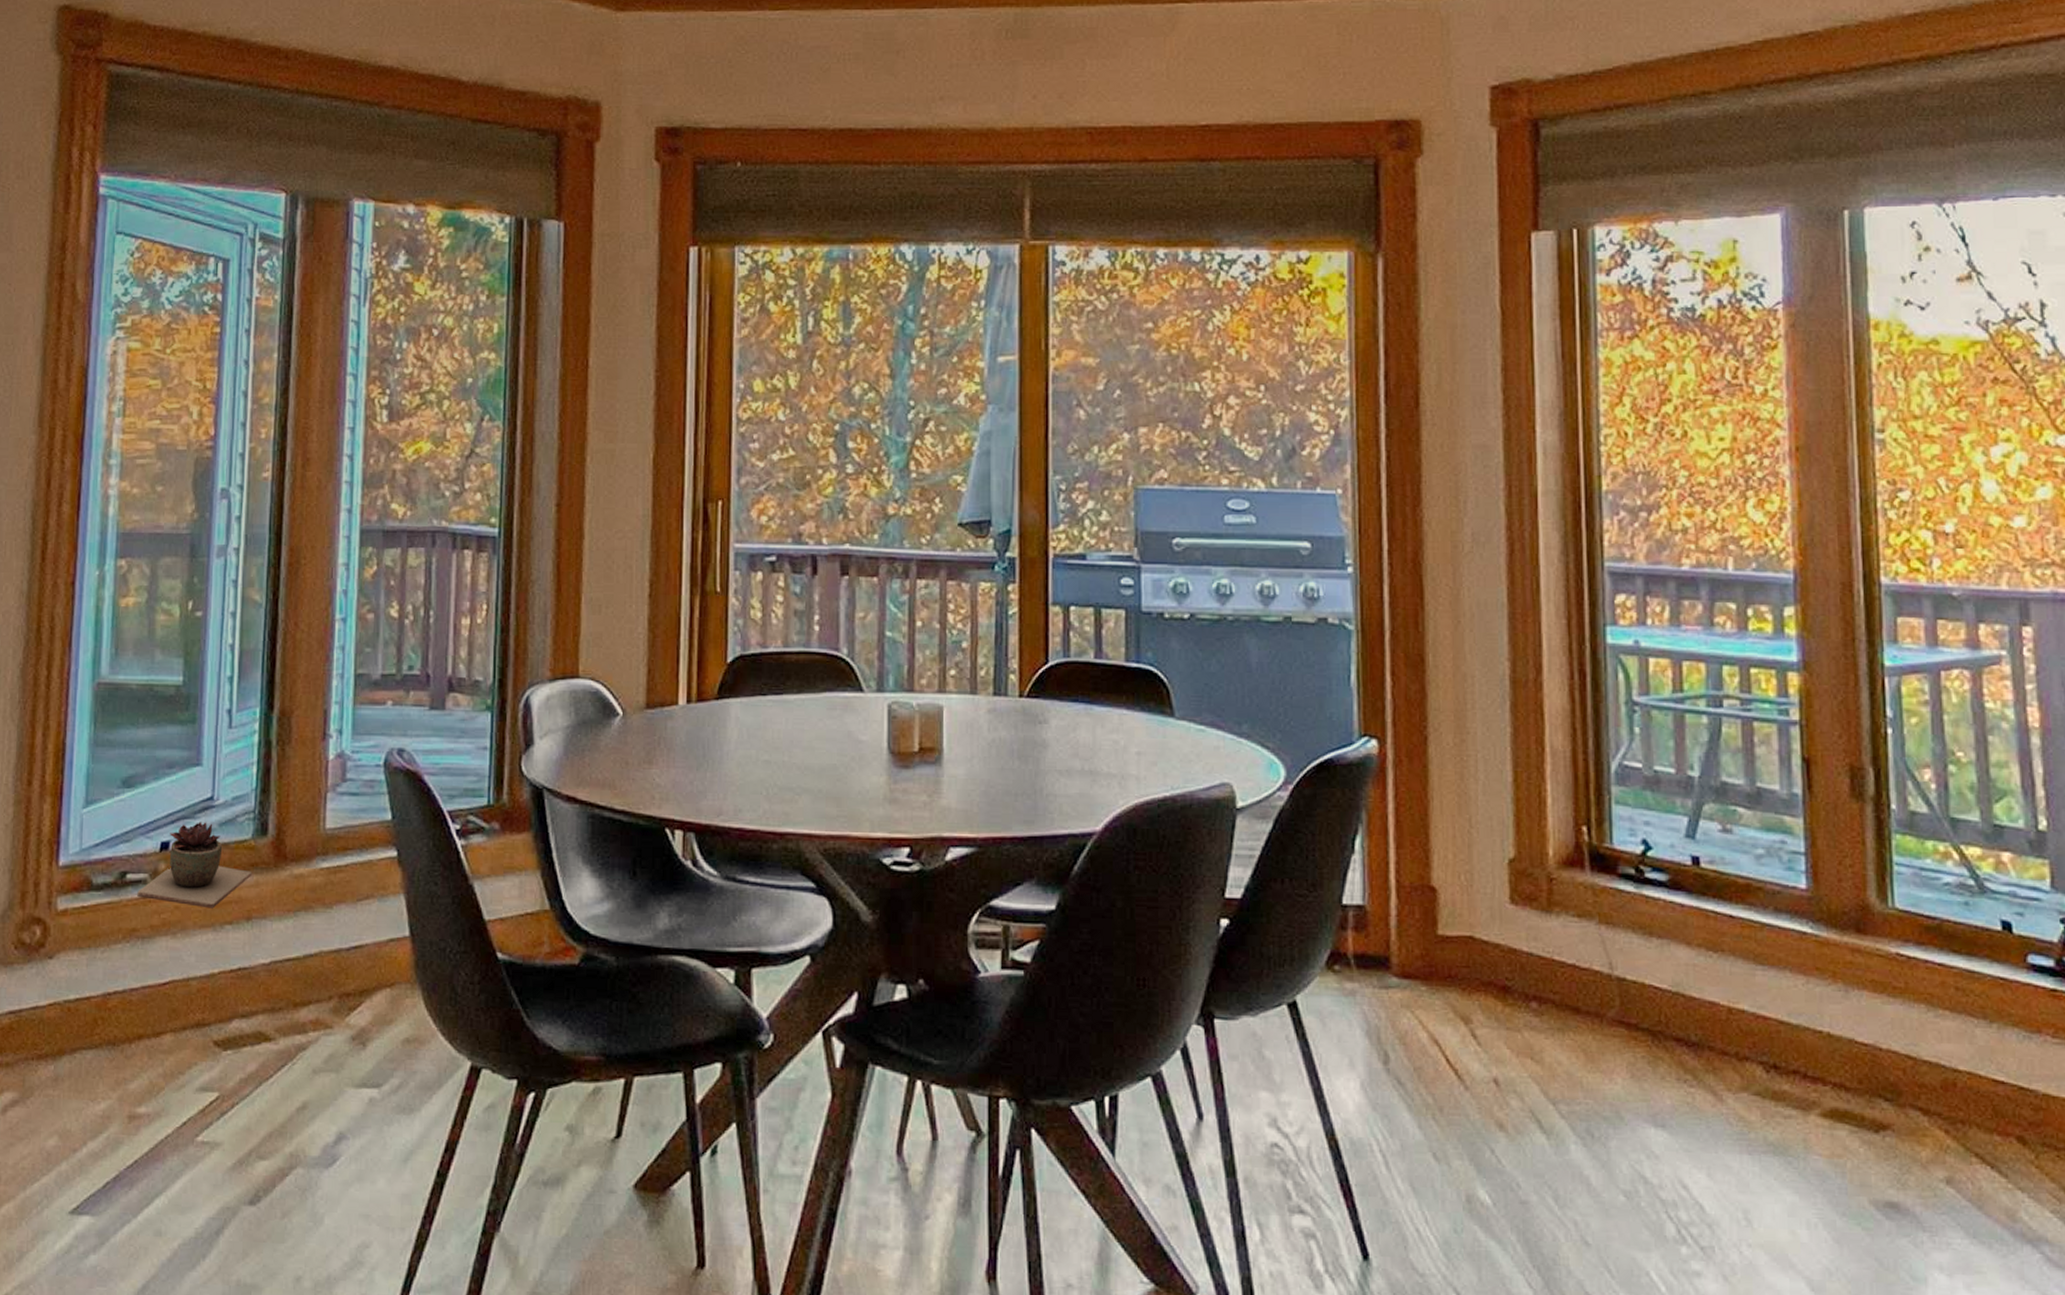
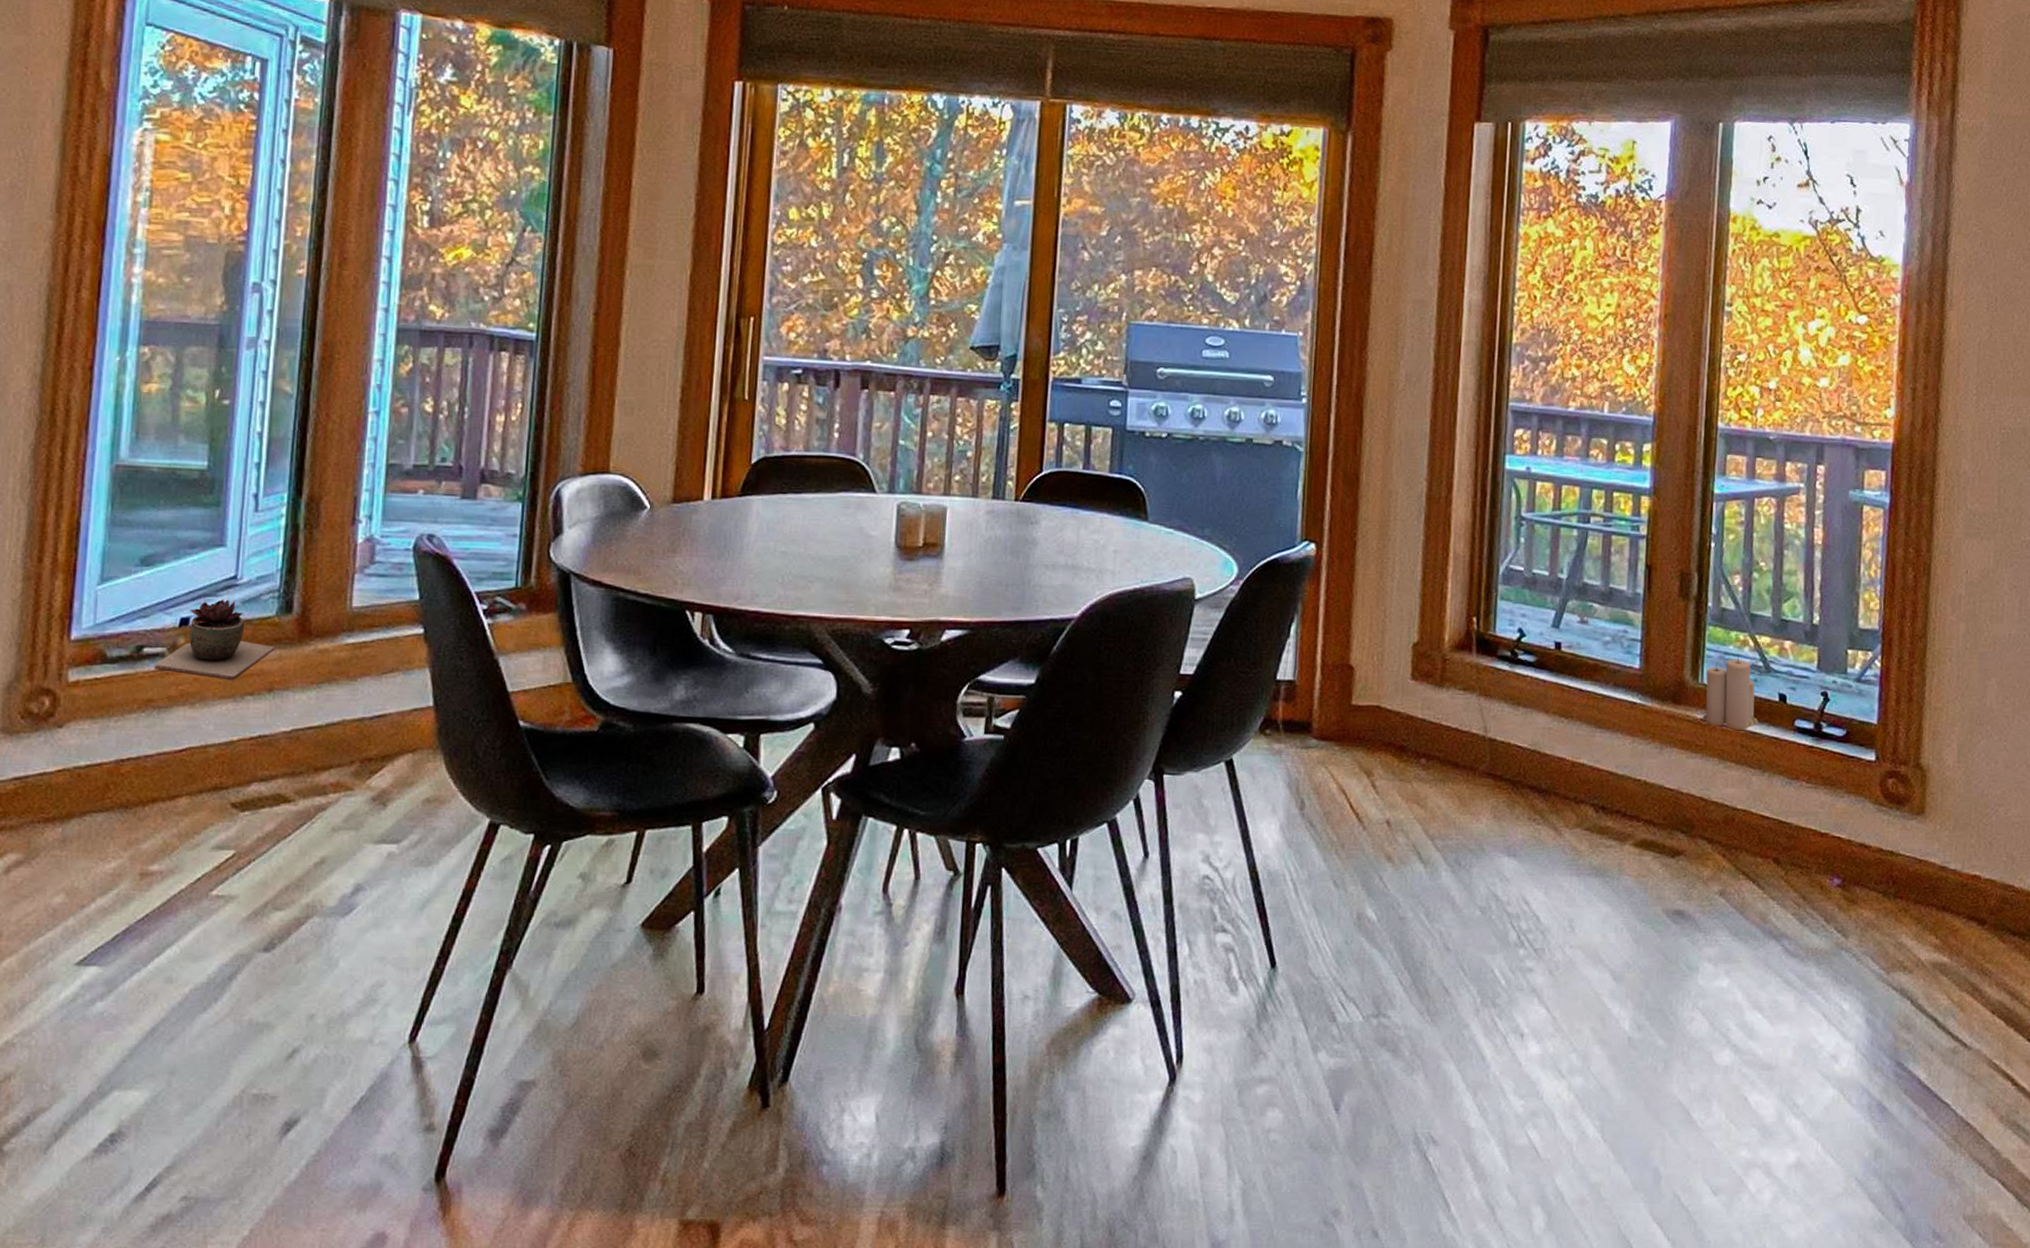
candle: none [1897,870,1976,968] -> present [1702,654,1758,730]

